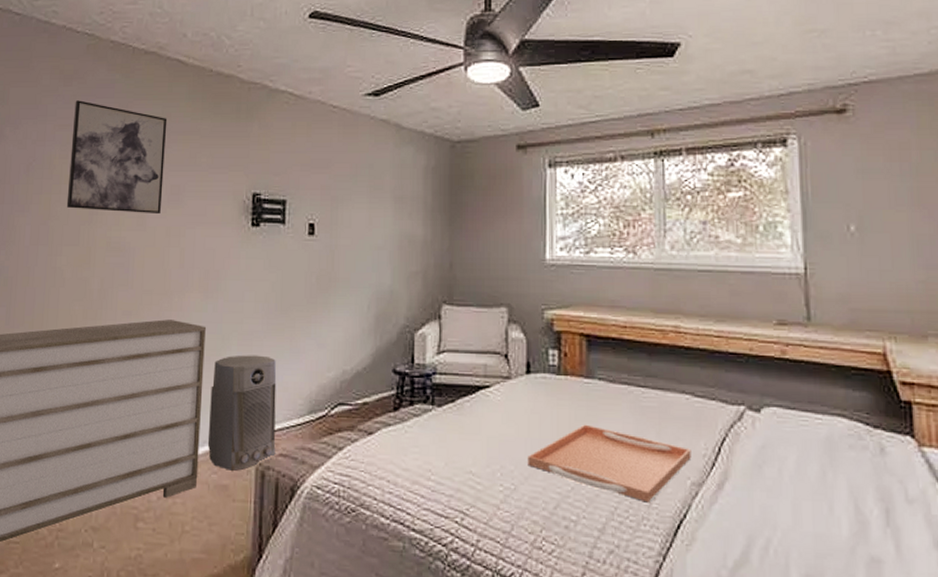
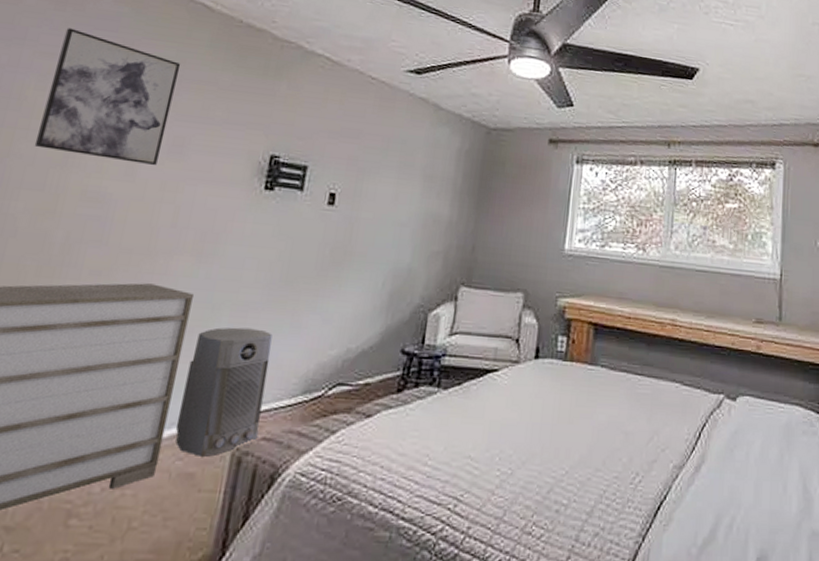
serving tray: present [527,424,691,503] -> none [526,409,676,486]

